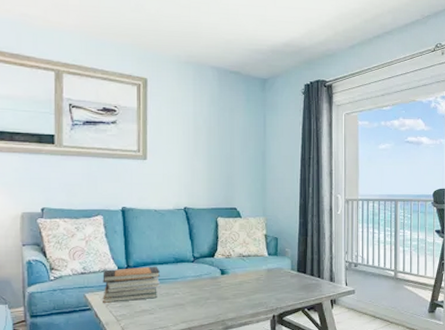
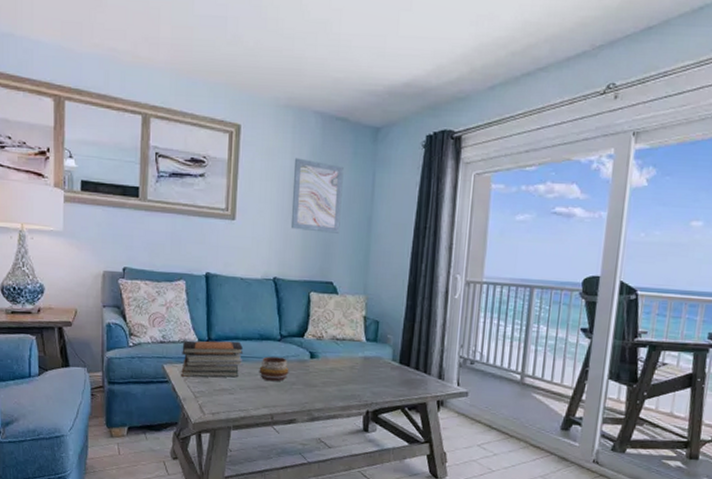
decorative bowl: none [176,277,203,299] -> present [259,356,289,382]
wall art: none [196,105,239,167] -> present [290,157,344,234]

